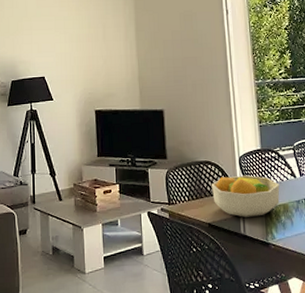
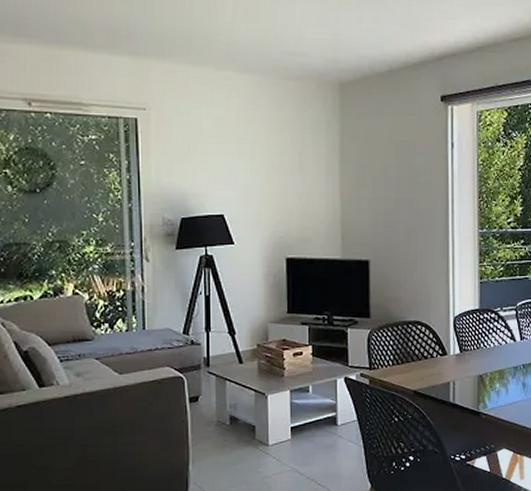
fruit bowl: present [211,175,280,217] -> none [419,337,497,384]

